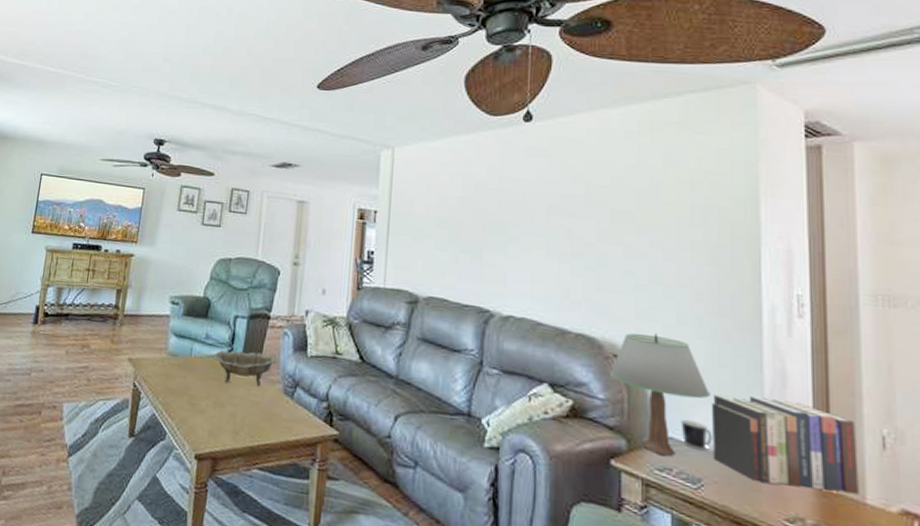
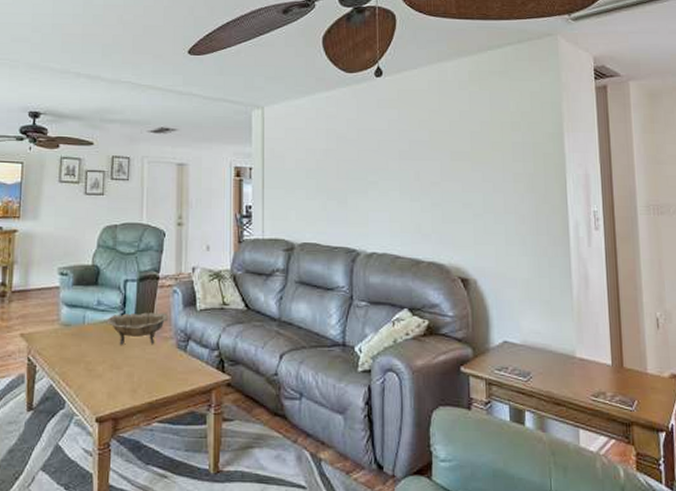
table lamp: present [609,333,711,457] -> none [456,255,534,358]
mug: present [681,419,713,451] -> none [513,325,537,349]
books: present [711,395,859,495] -> none [534,299,642,369]

